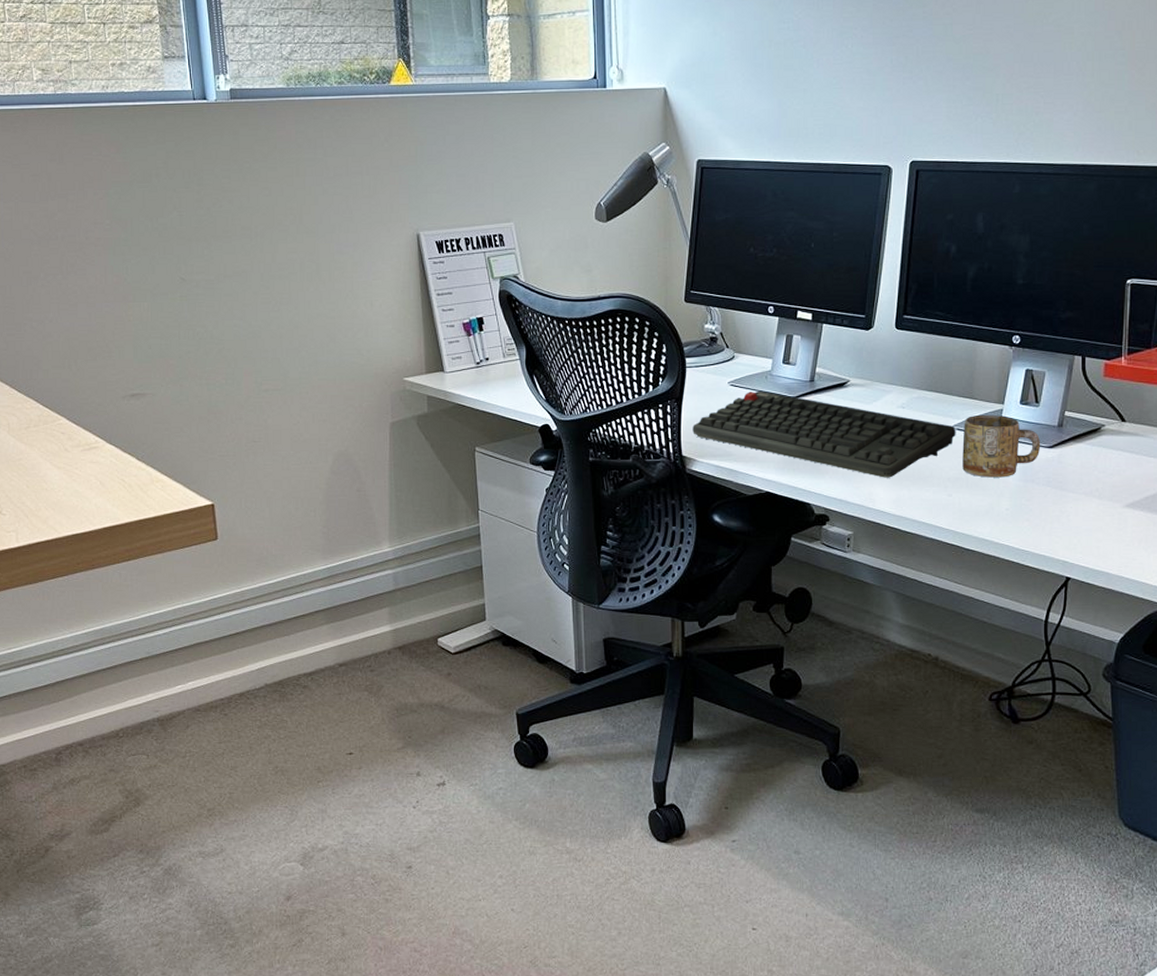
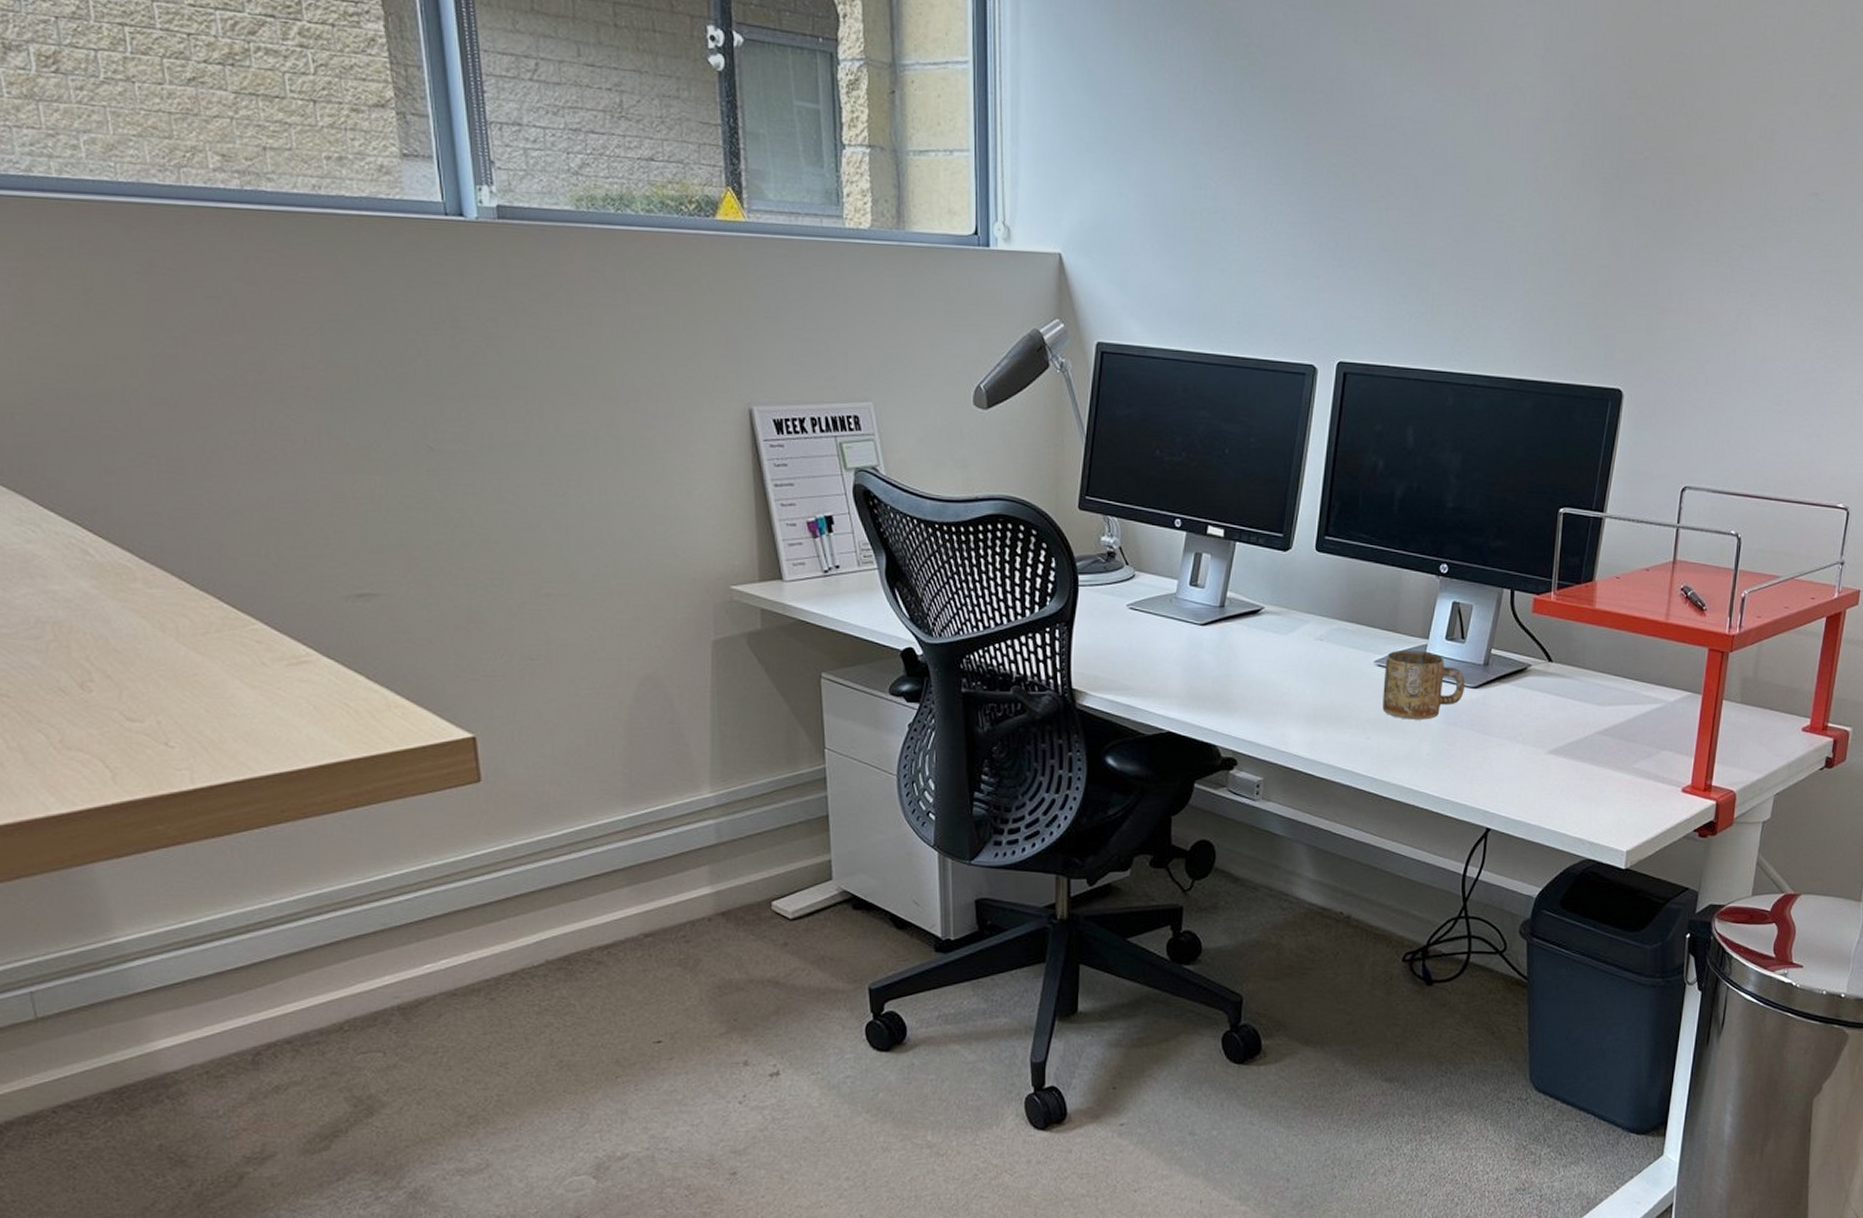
computer keyboard: present [692,390,956,478] -> none [1084,615,1377,718]

